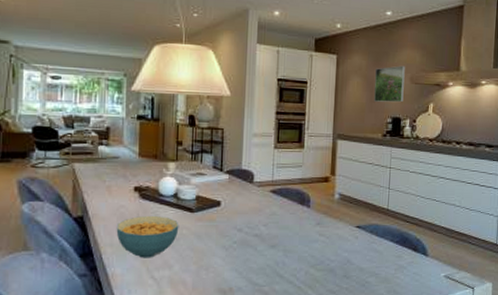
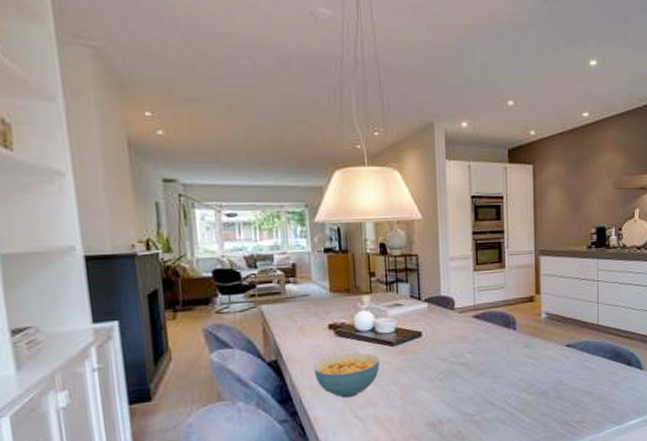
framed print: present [374,65,405,103] -> none [576,170,607,212]

